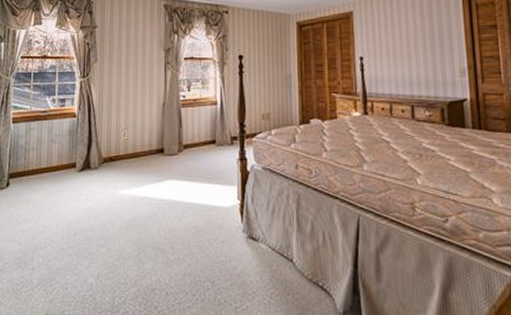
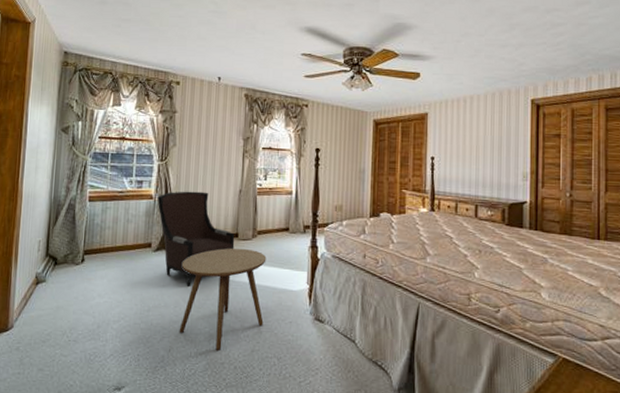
armchair: none [80,107,160,207] -> present [157,191,235,286]
side table: none [107,164,194,275] -> present [179,248,267,350]

